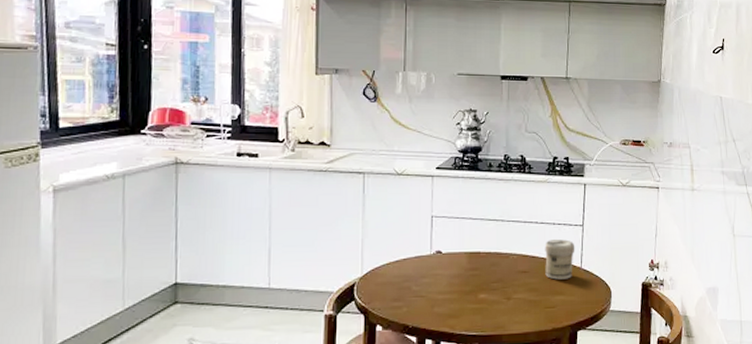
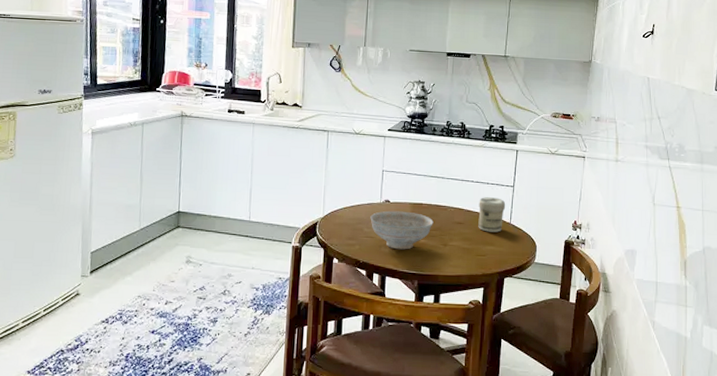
decorative bowl: none [419,262,494,309] -> present [370,210,434,250]

